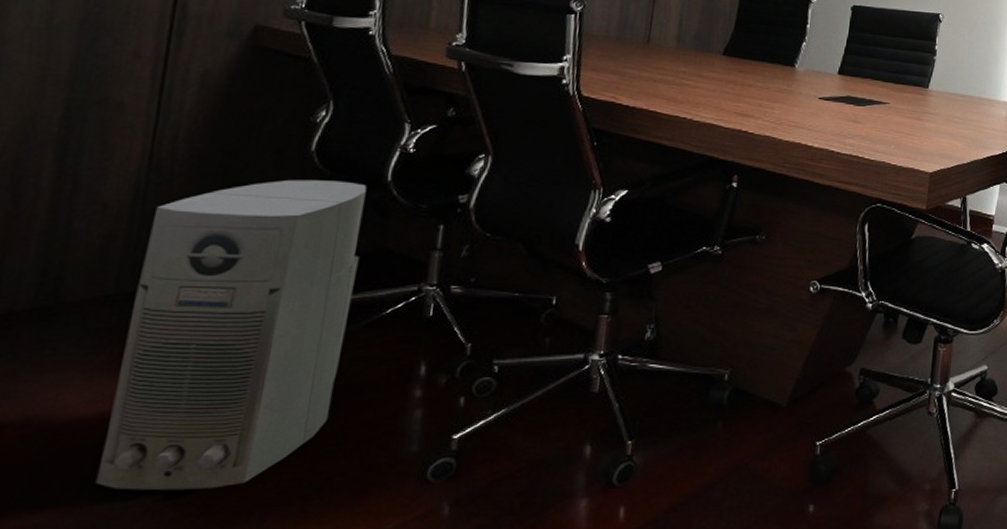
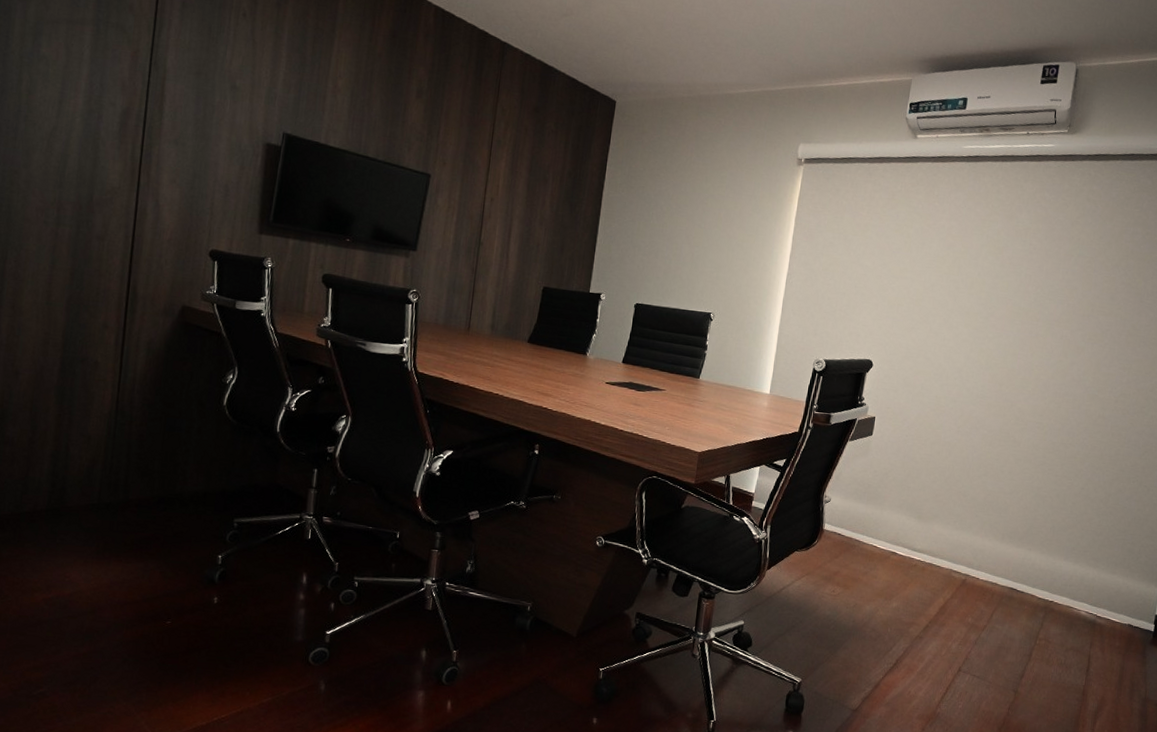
air purifier: present [95,179,367,491] -> none [92,426,263,651]

